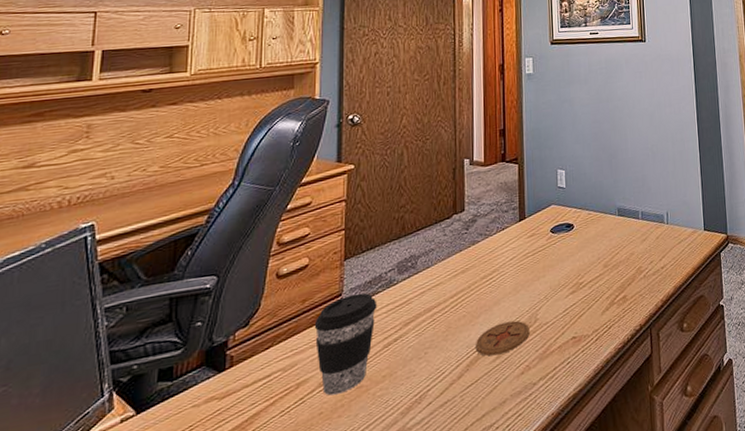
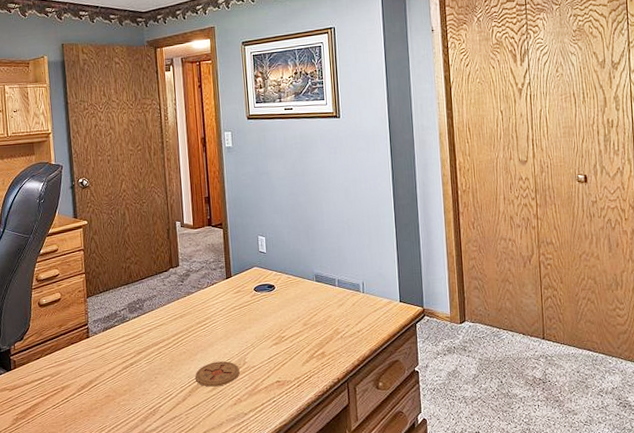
coffee cup: present [314,292,377,396] -> none [70,325,116,399]

